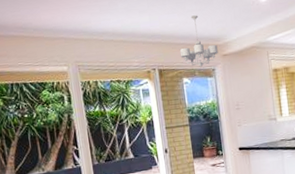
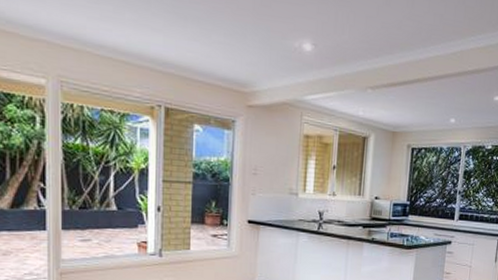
chandelier: present [179,15,218,68] -> none [195,49,243,116]

